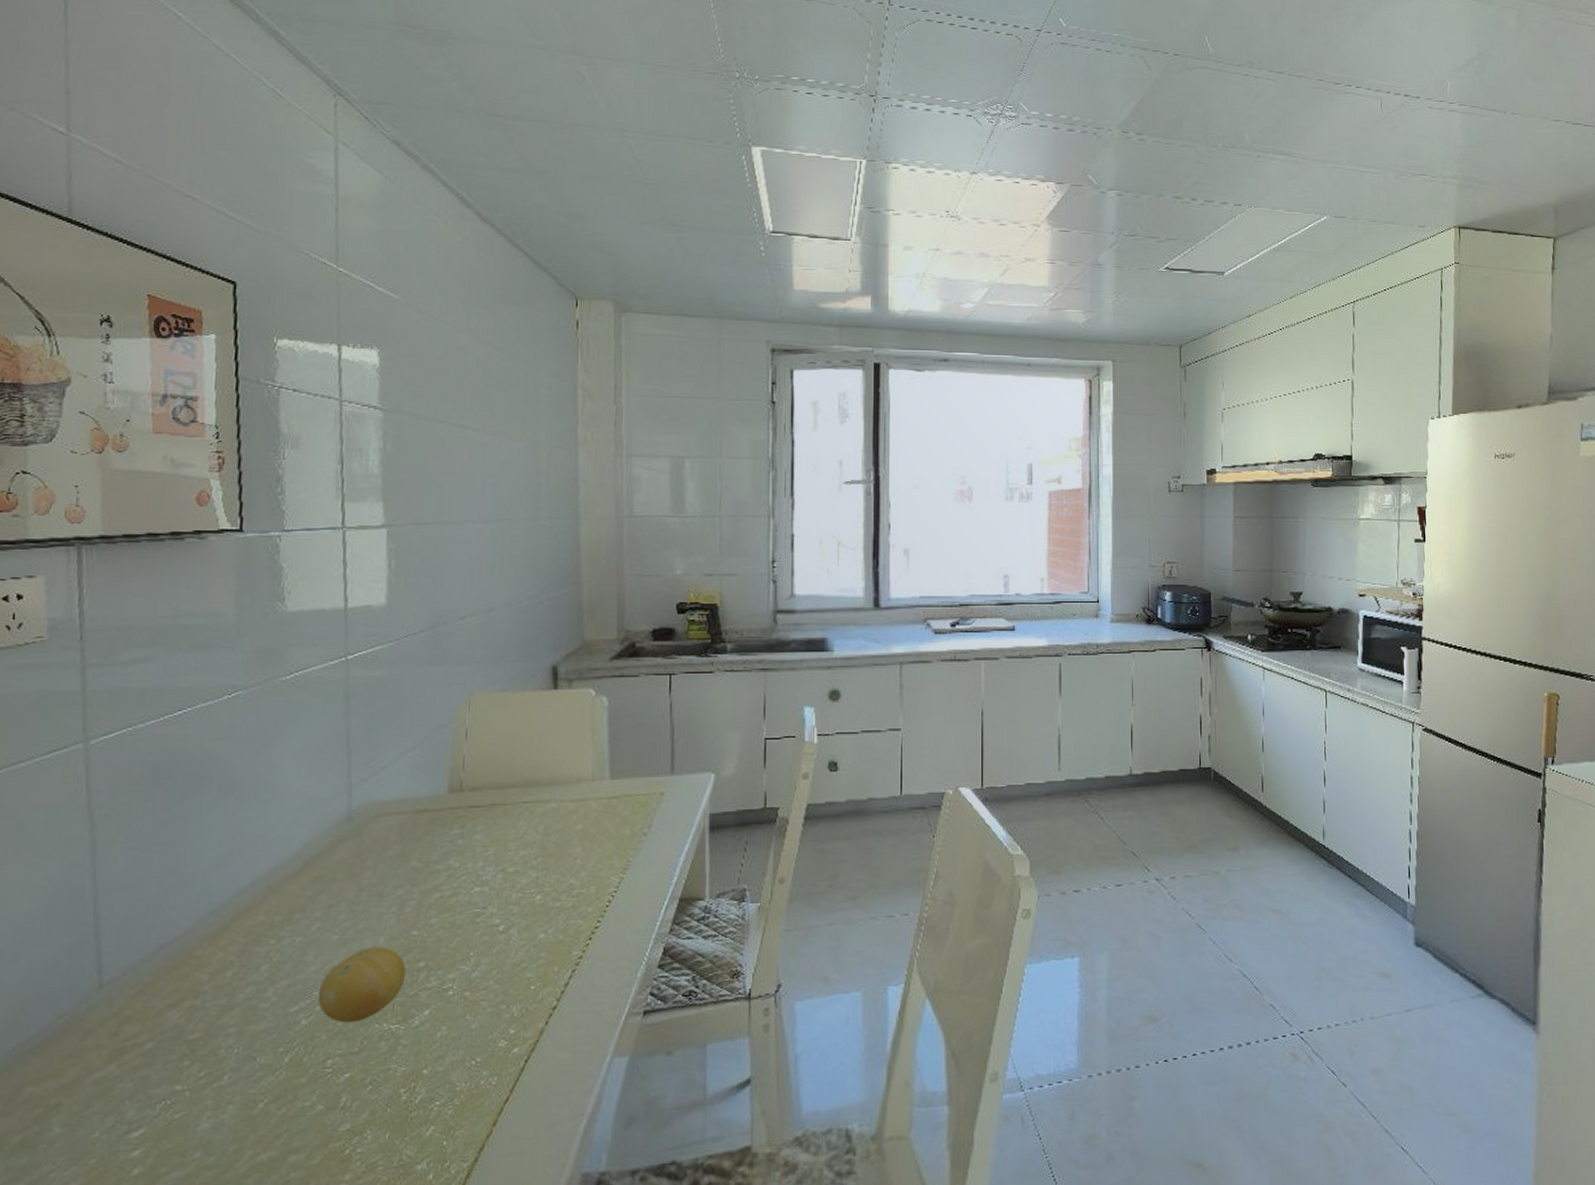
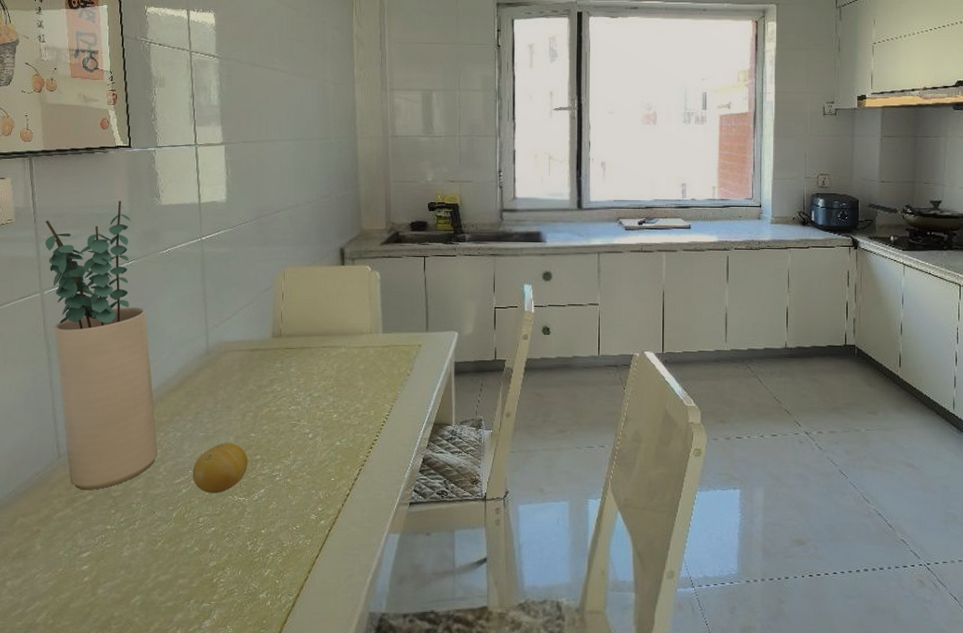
vase: none [96,606,265,1035] -> present [45,201,158,491]

